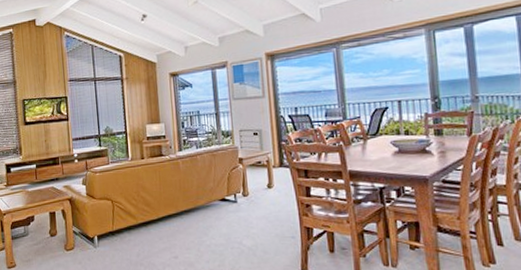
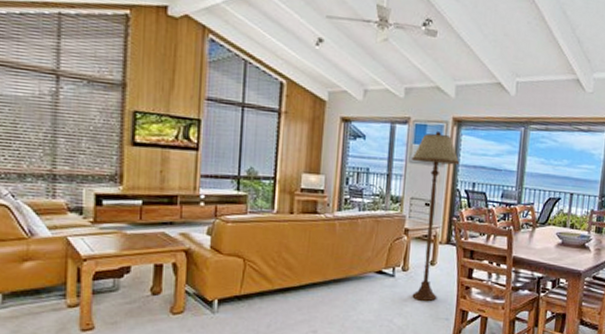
floor lamp: none [234,68,280,222] -> present [411,131,460,301]

